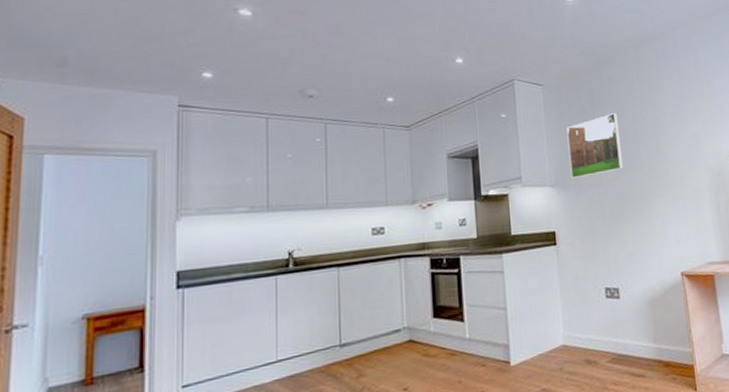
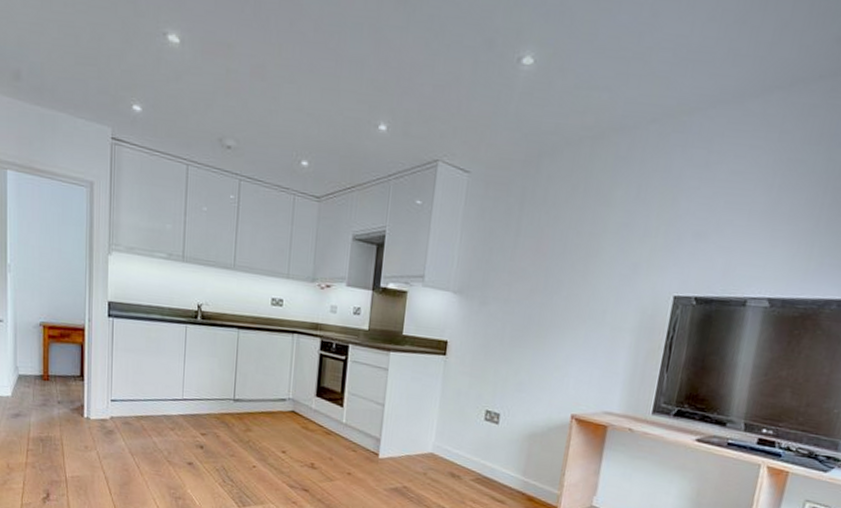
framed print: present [566,113,623,179] -> none [477,220,548,290]

